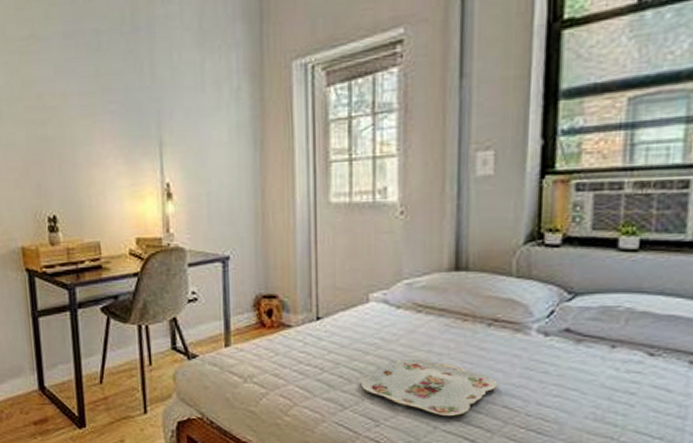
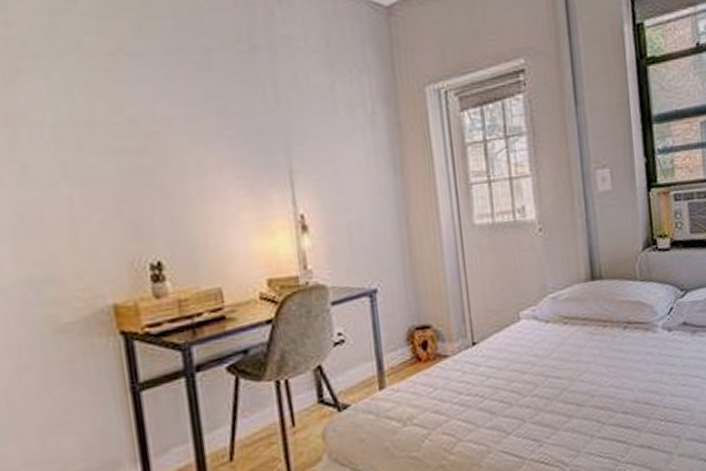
serving tray: present [362,358,499,417] -> none [521,370,639,424]

